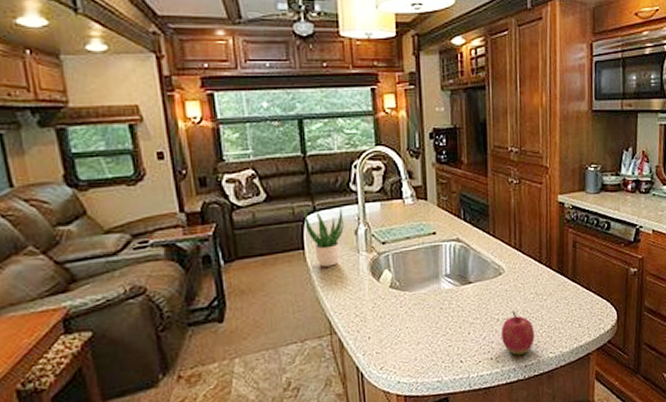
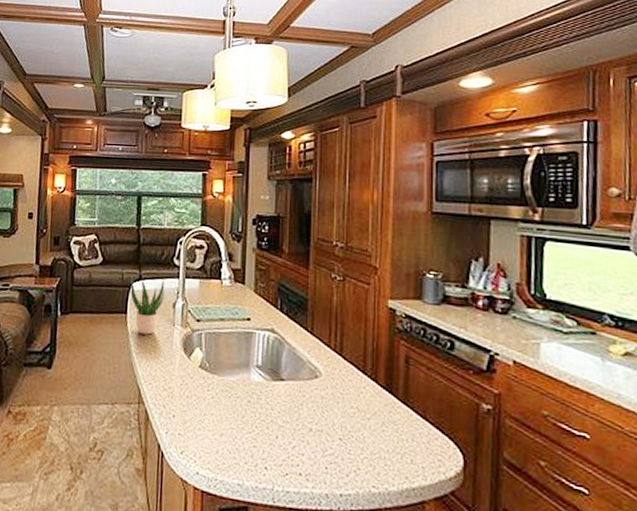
apple: present [500,311,535,355] -> none [312,423,354,480]

